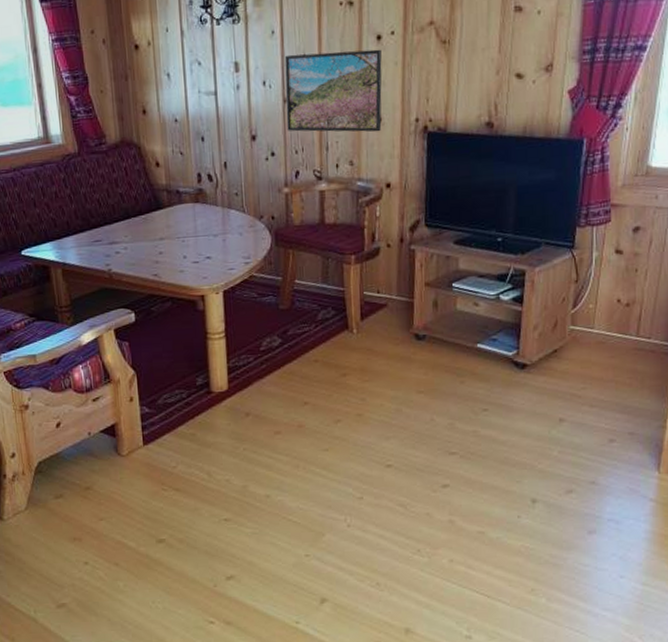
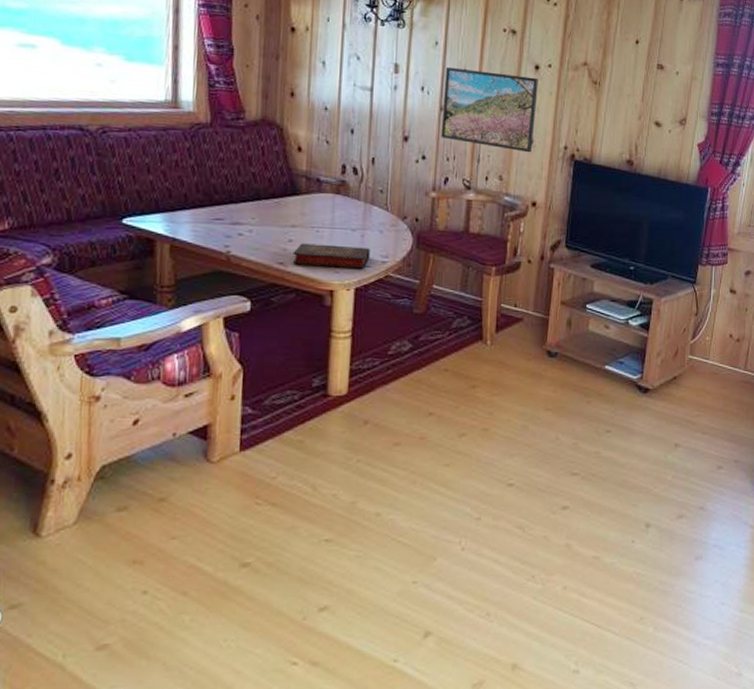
book: none [164,251,234,275] -> present [292,243,371,269]

